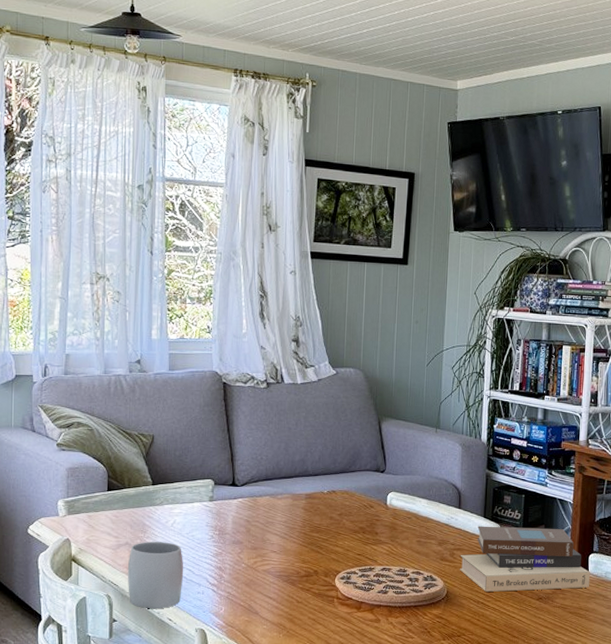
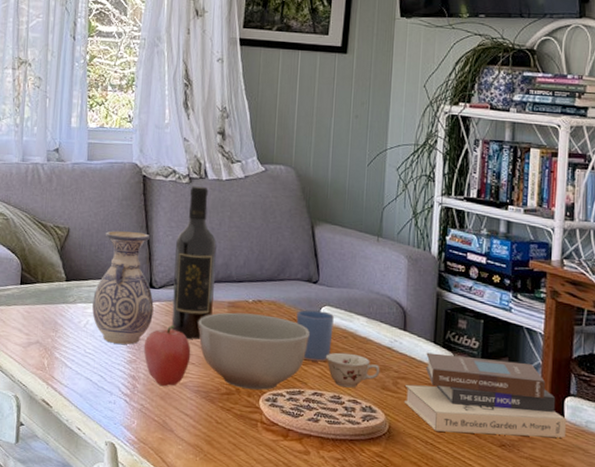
mug: present [127,542,184,609] -> none [36,341,96,416]
vase: none [179,434,237,539] -> present [92,230,154,345]
fruit: none [228,518,273,575] -> present [143,325,191,387]
wine bottle: none [254,390,294,530] -> present [171,186,217,340]
bowl: none [278,503,378,570] -> present [198,312,310,390]
mug: none [366,496,399,541] -> present [296,309,334,362]
teacup: none [392,531,439,561] -> present [325,352,380,388]

